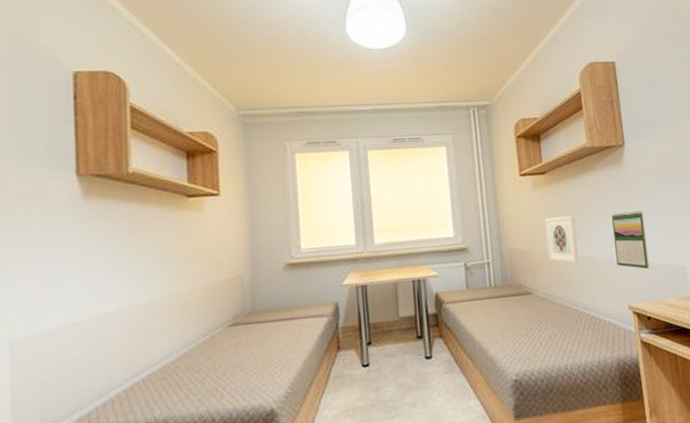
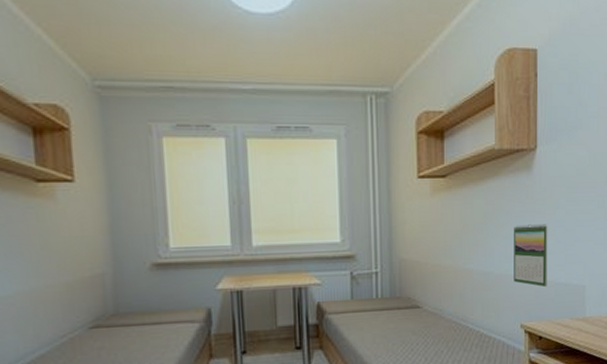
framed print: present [544,215,579,263] -> none [441,225,473,277]

